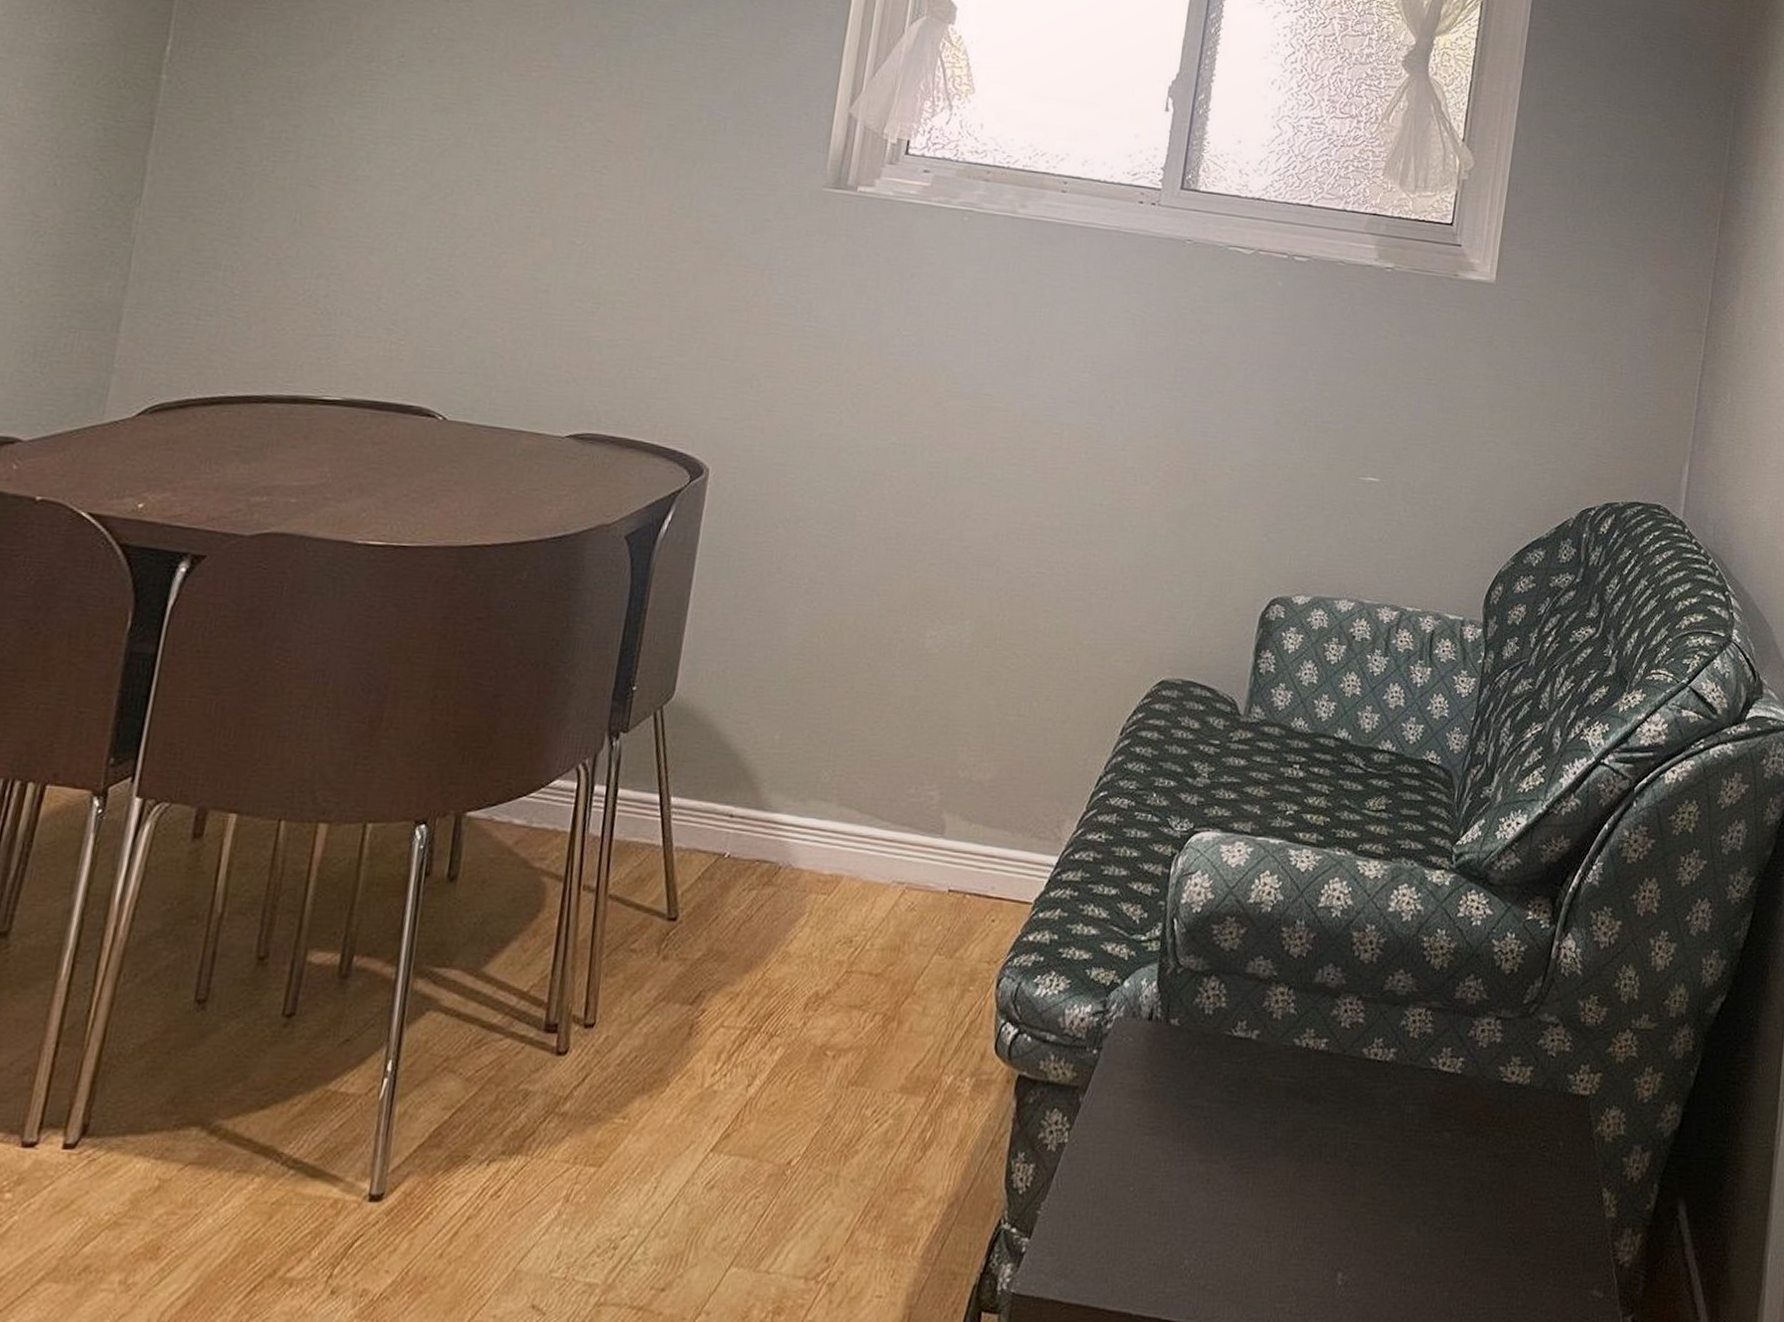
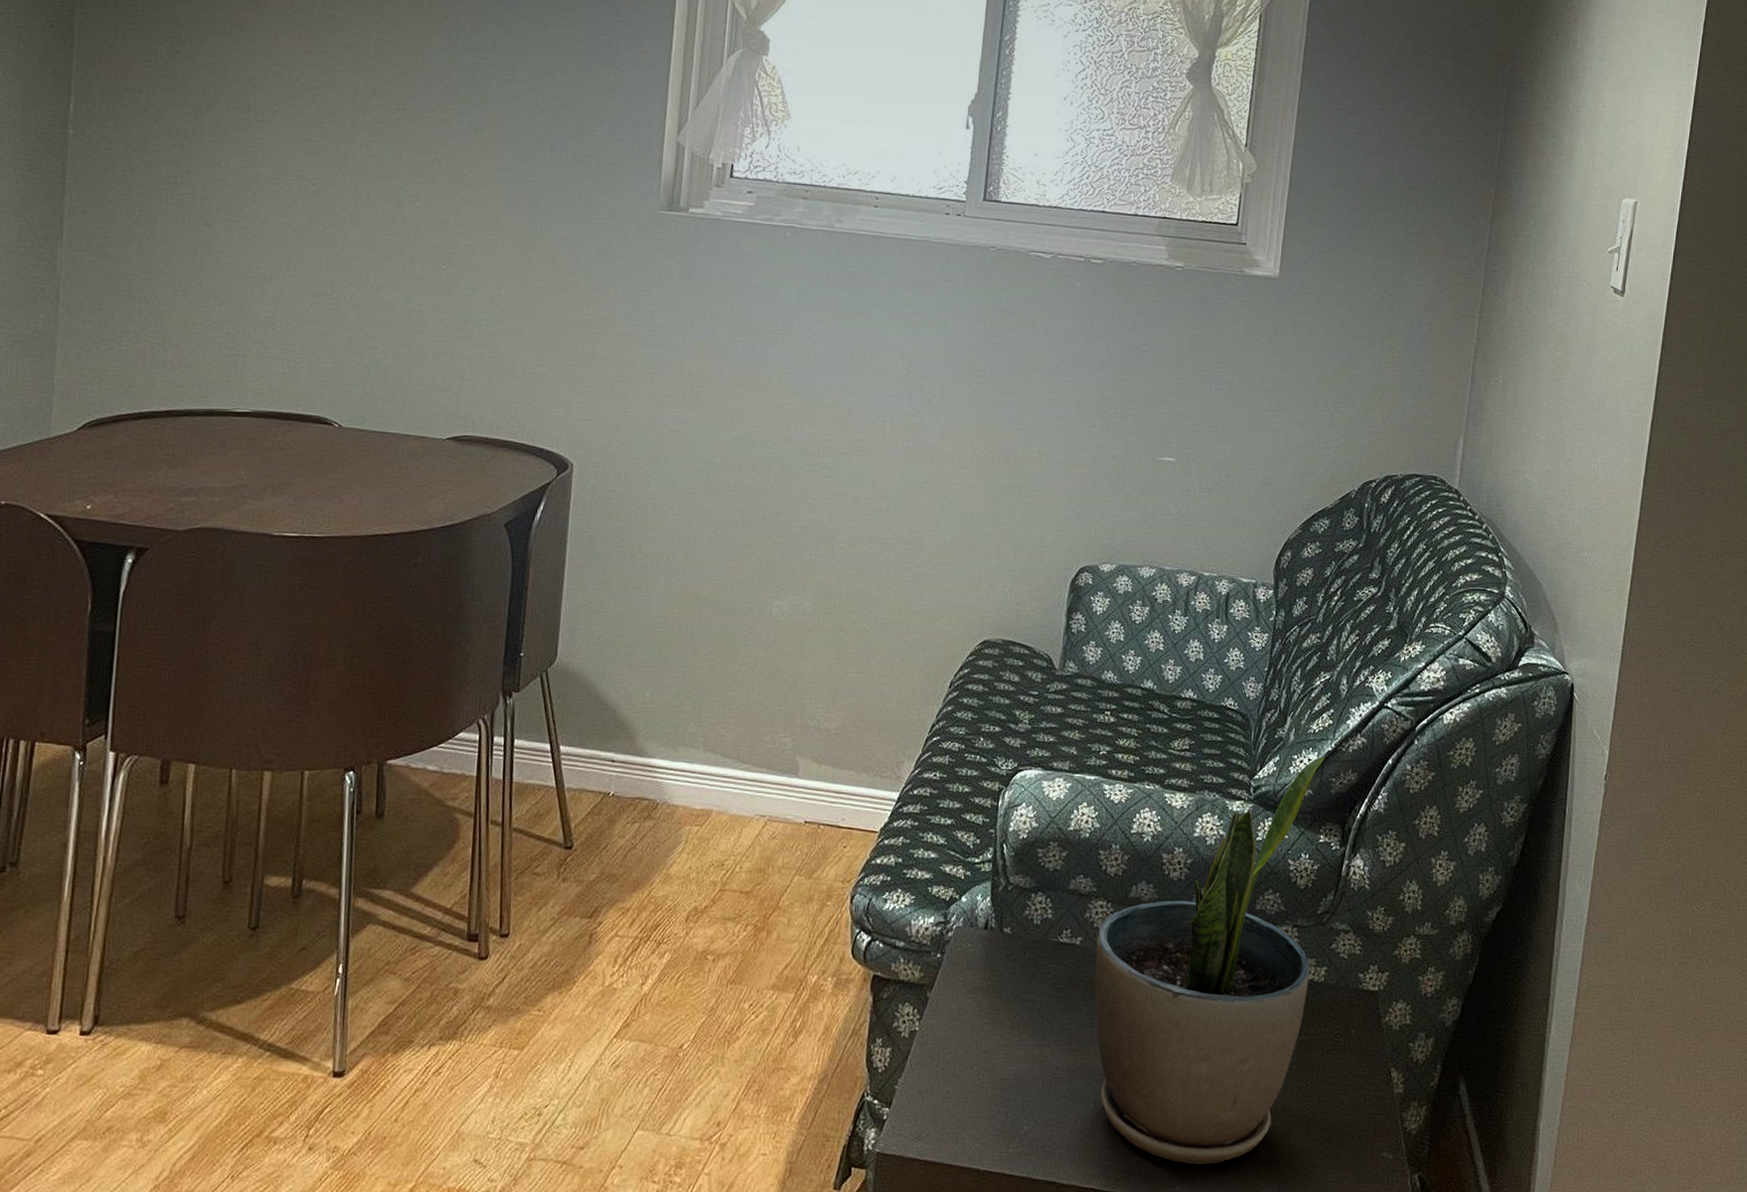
potted plant: none [1271,820,1535,1306] -> present [1095,756,1325,1164]

